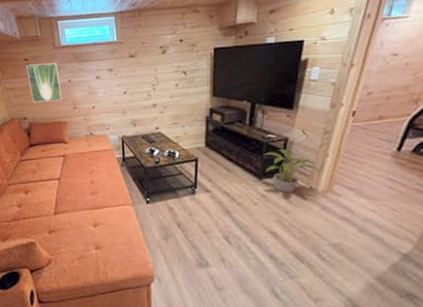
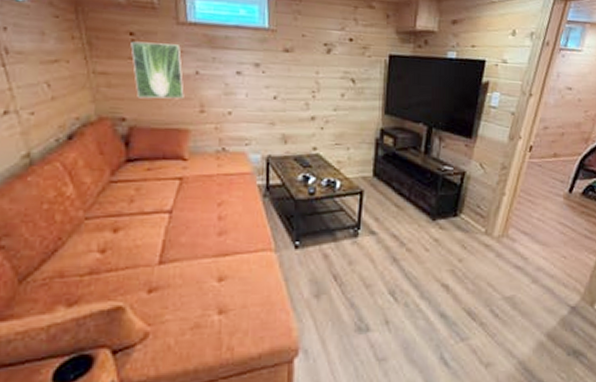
potted plant: present [264,149,319,193] -> none [439,184,496,237]

